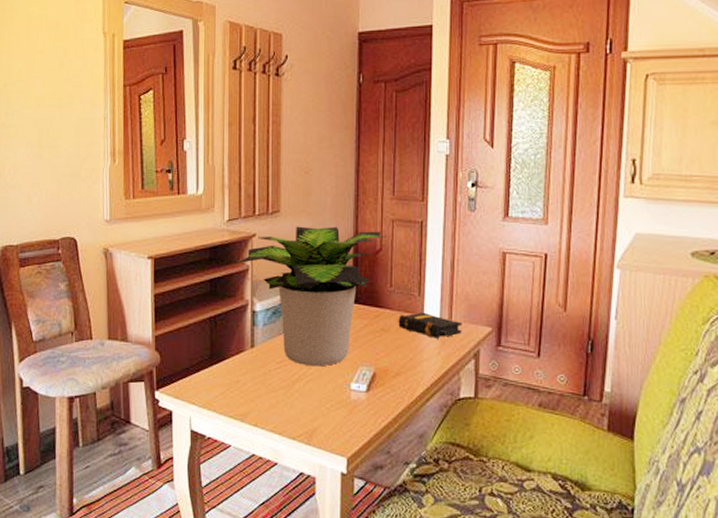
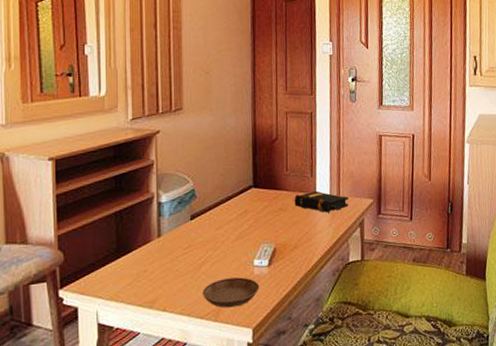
potted plant: present [237,226,387,367] -> none [142,121,282,249]
saucer: none [295,400,356,432] -> present [202,277,259,308]

